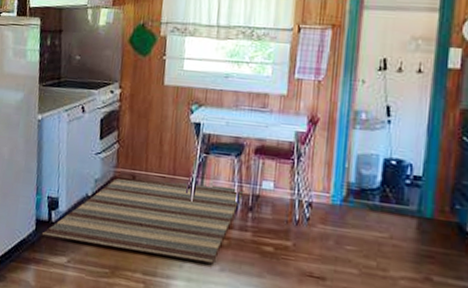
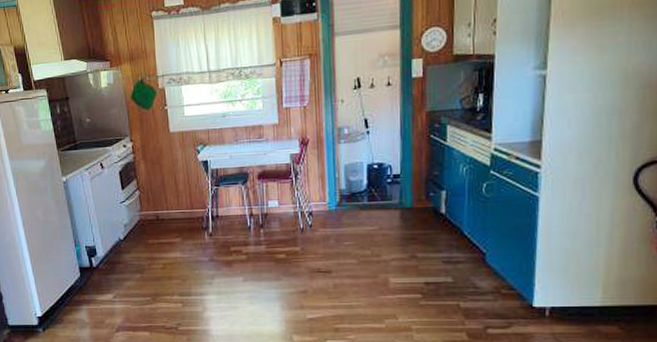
rug: present [41,178,244,264] -> none [86,211,254,280]

